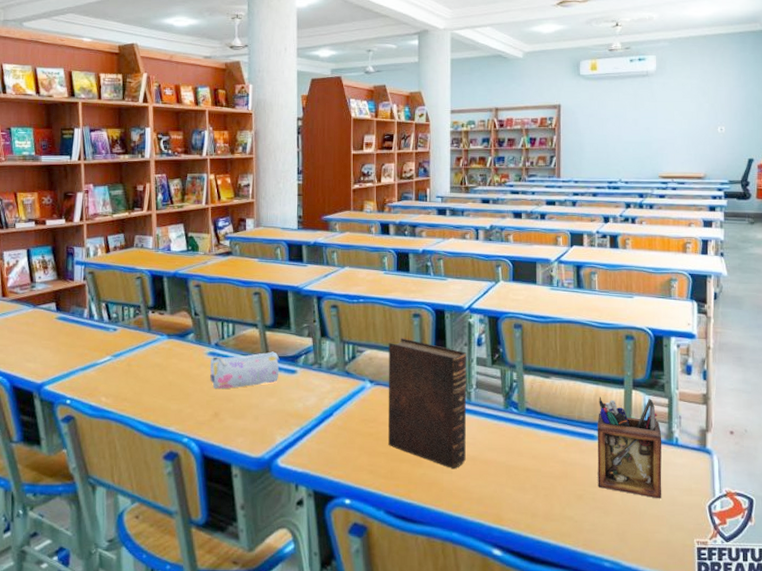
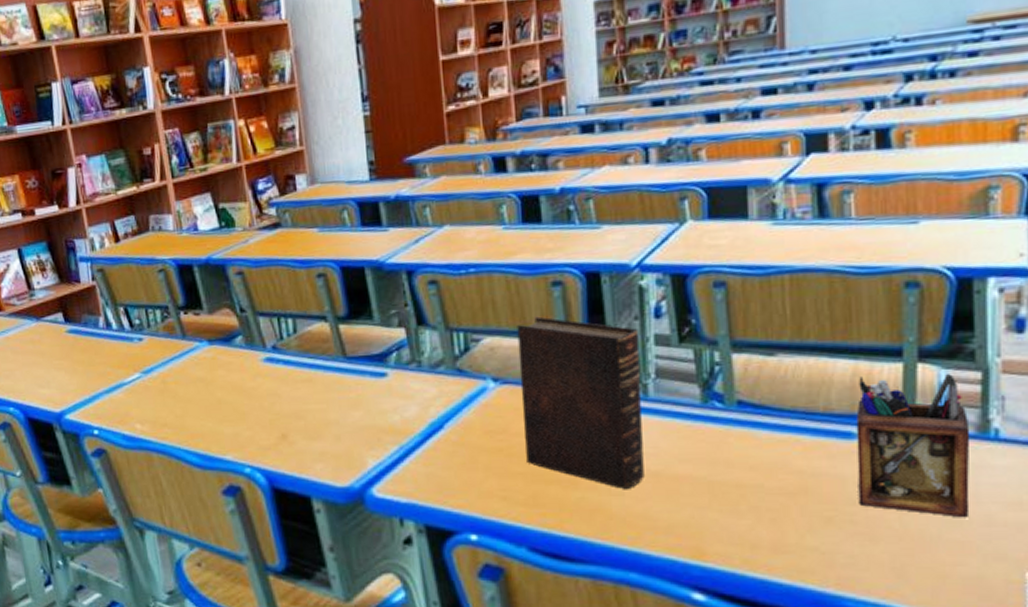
pencil case: present [210,351,280,389] -> none [268,350,363,405]

